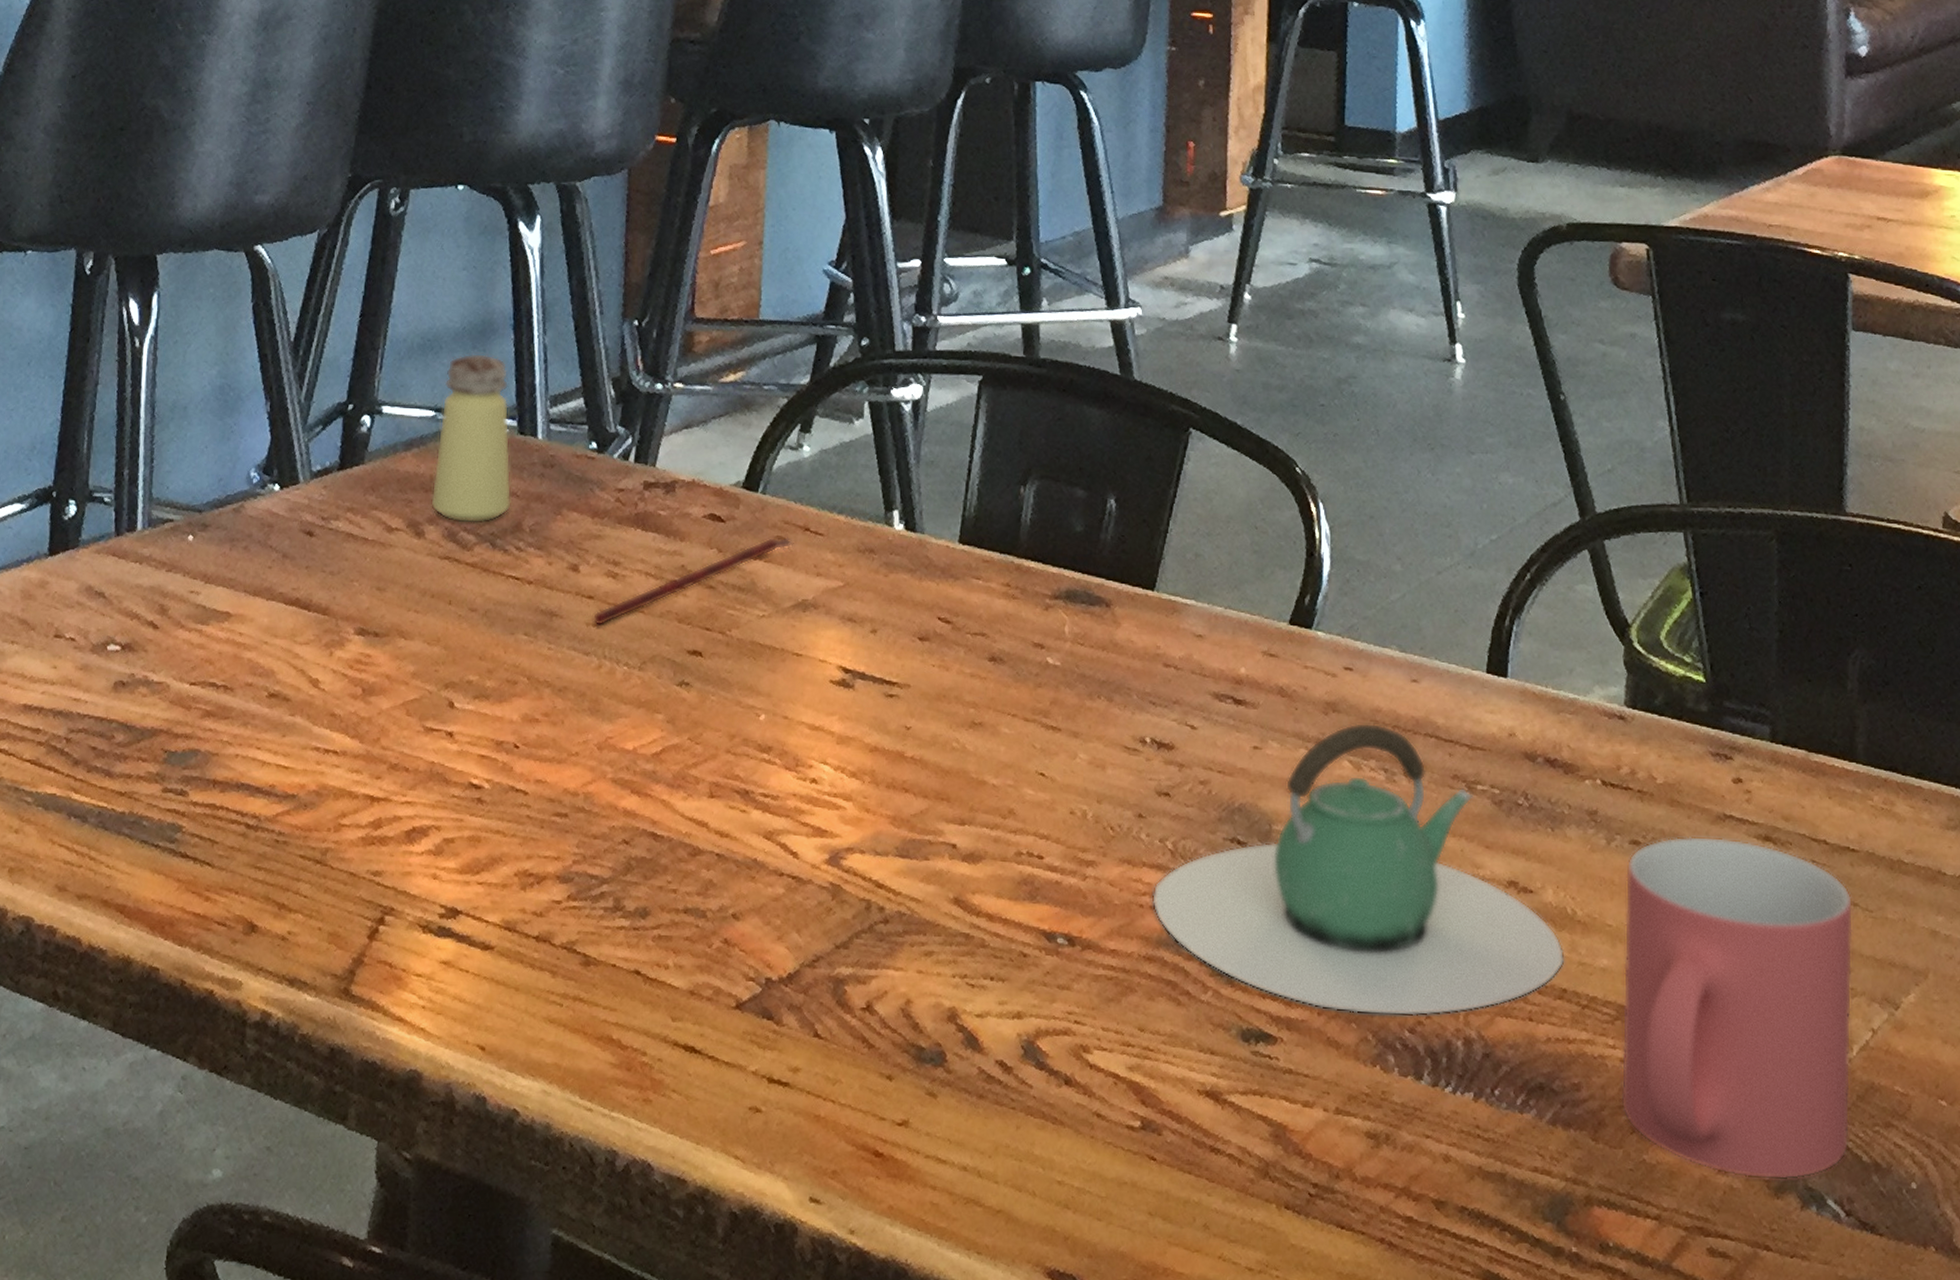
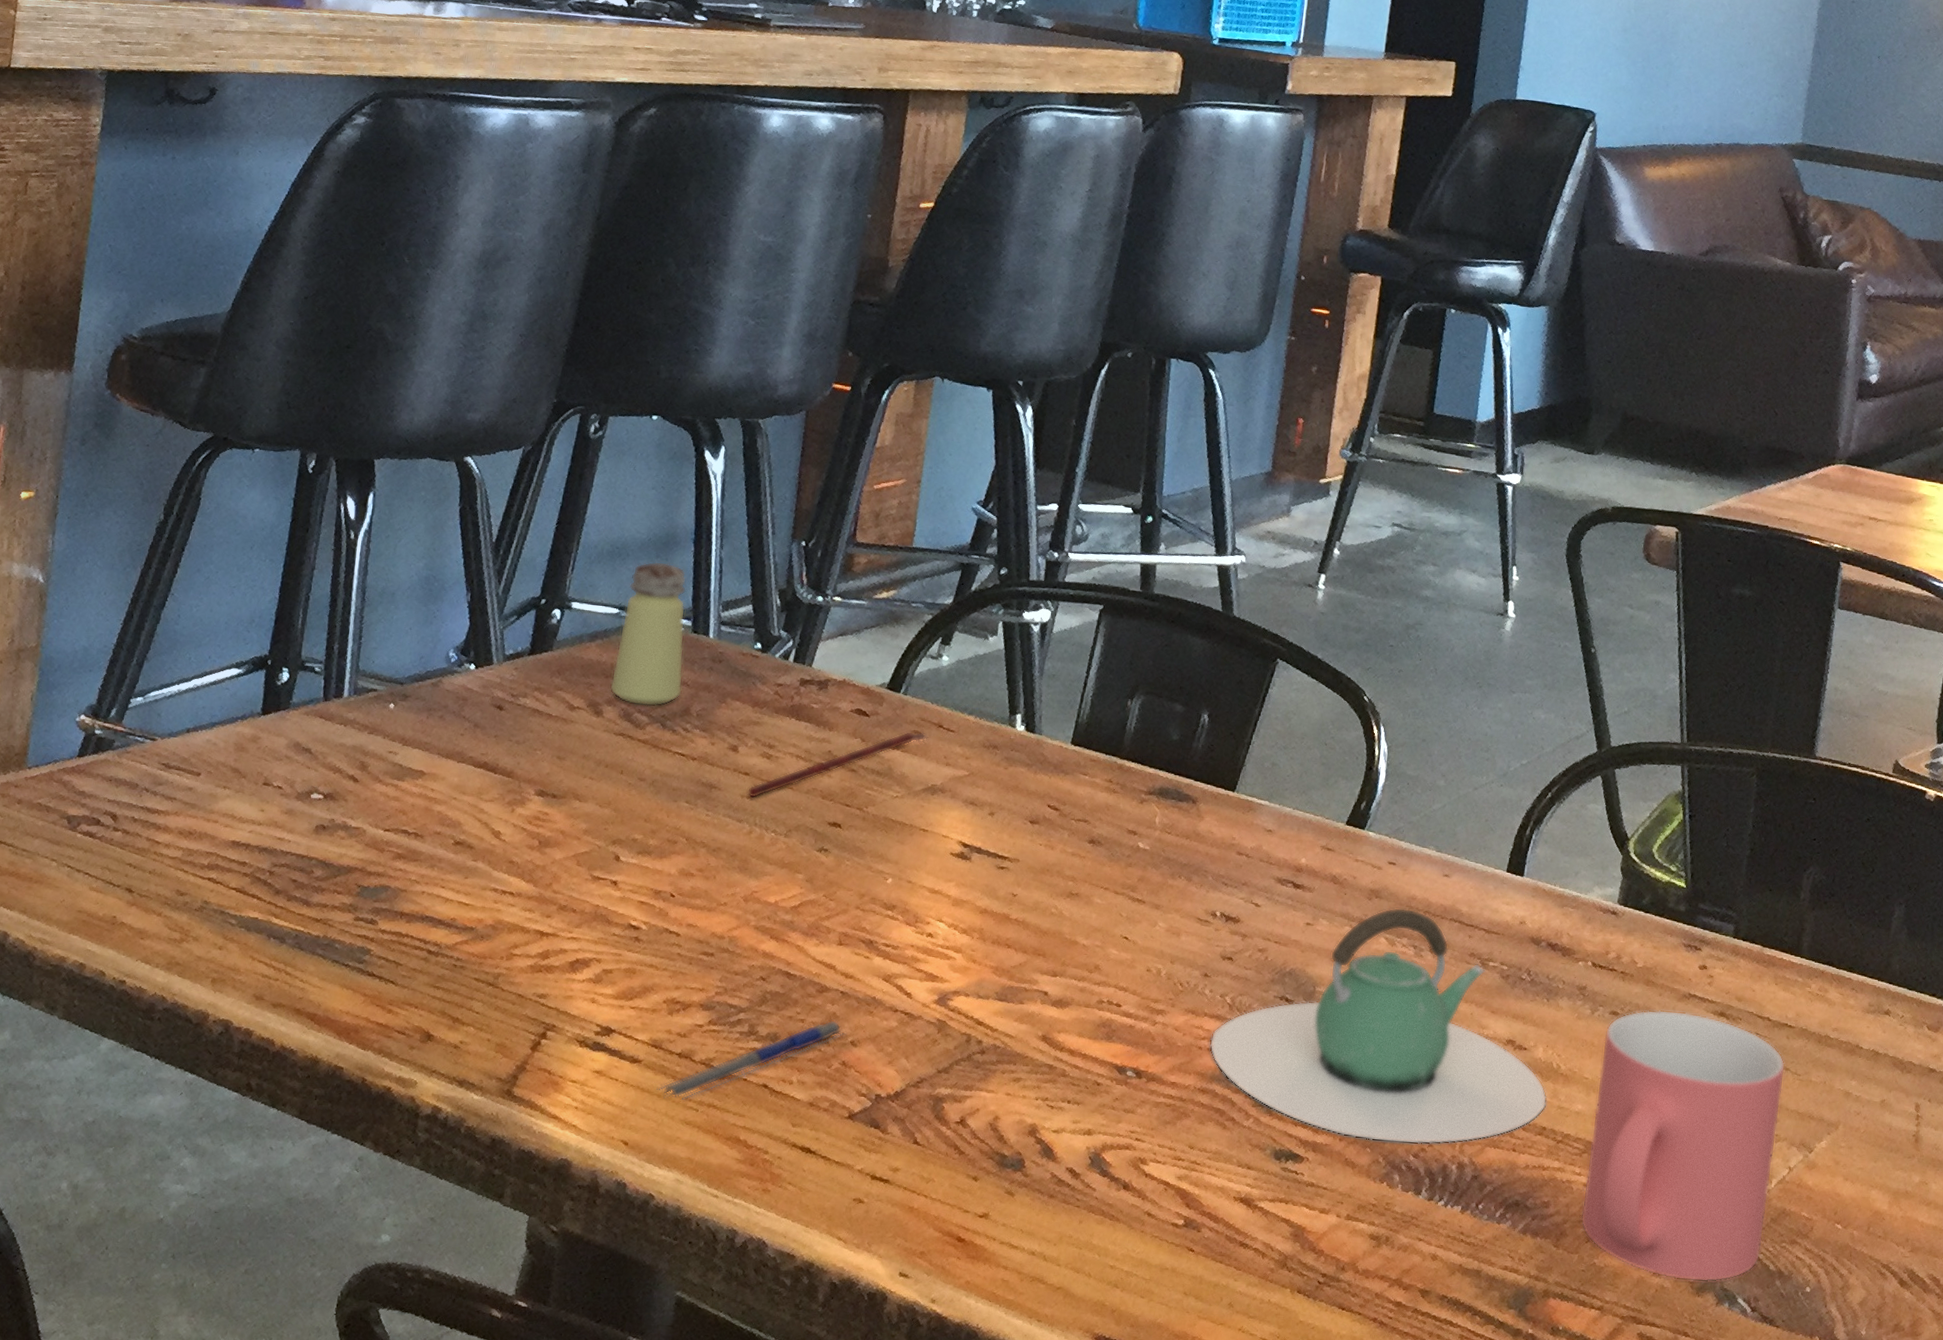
pen: none [513,889,727,993] -> present [657,1020,847,1100]

